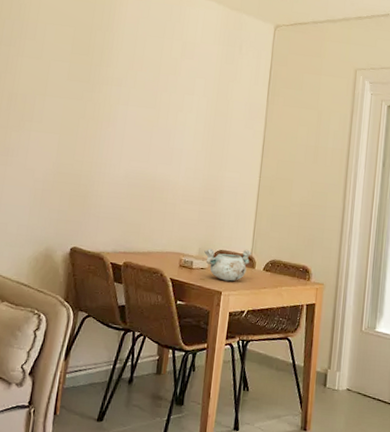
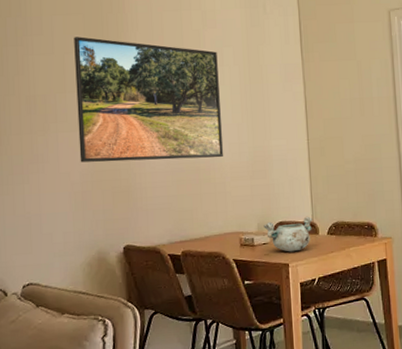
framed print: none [46,46,190,180] -> present [74,37,224,163]

